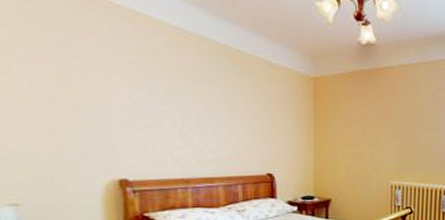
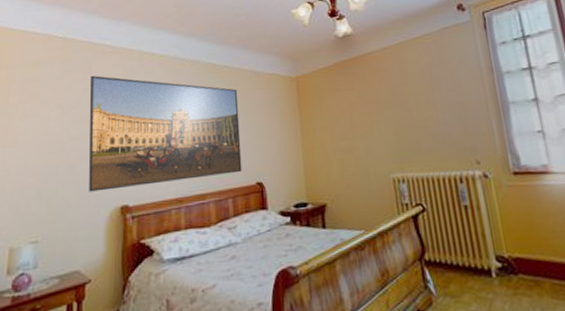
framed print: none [64,27,253,163] -> present [89,75,242,192]

